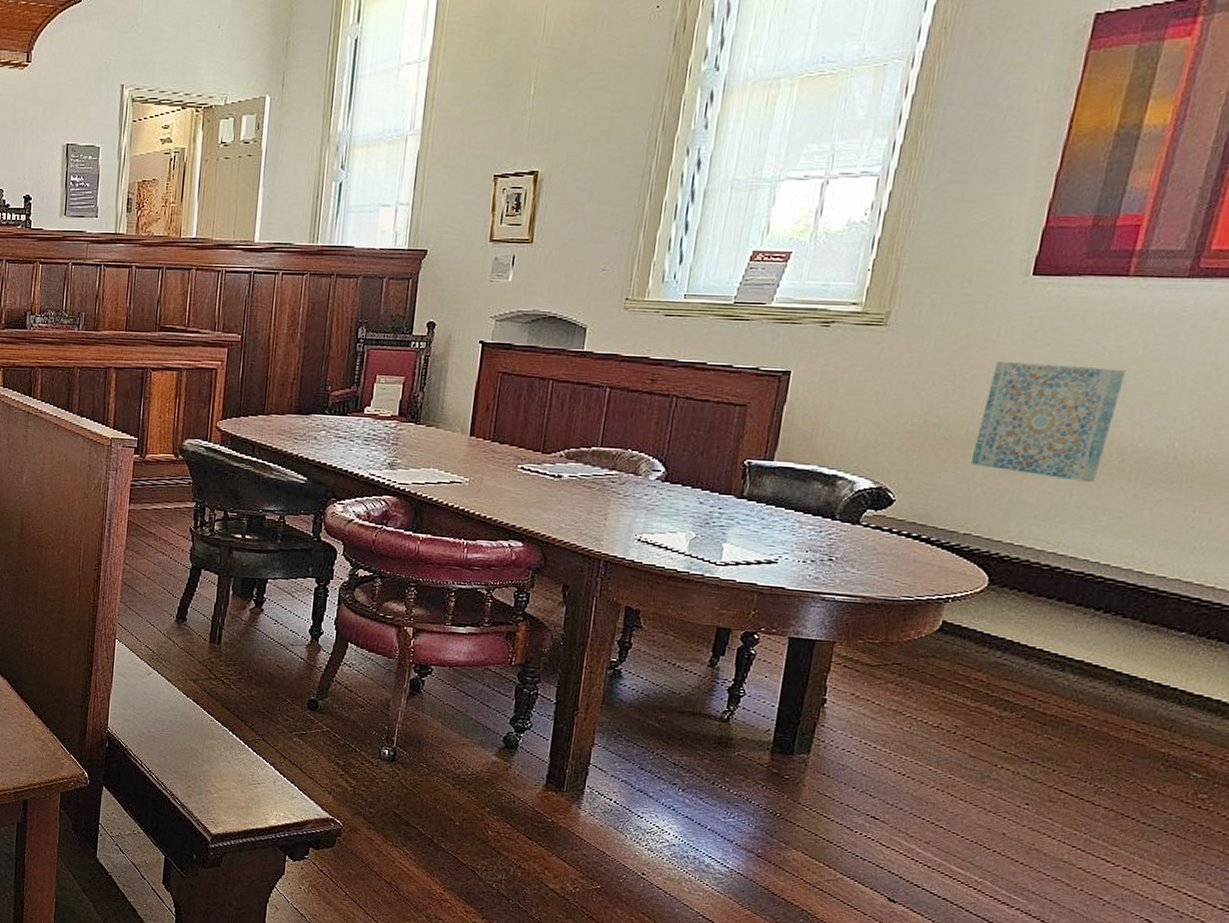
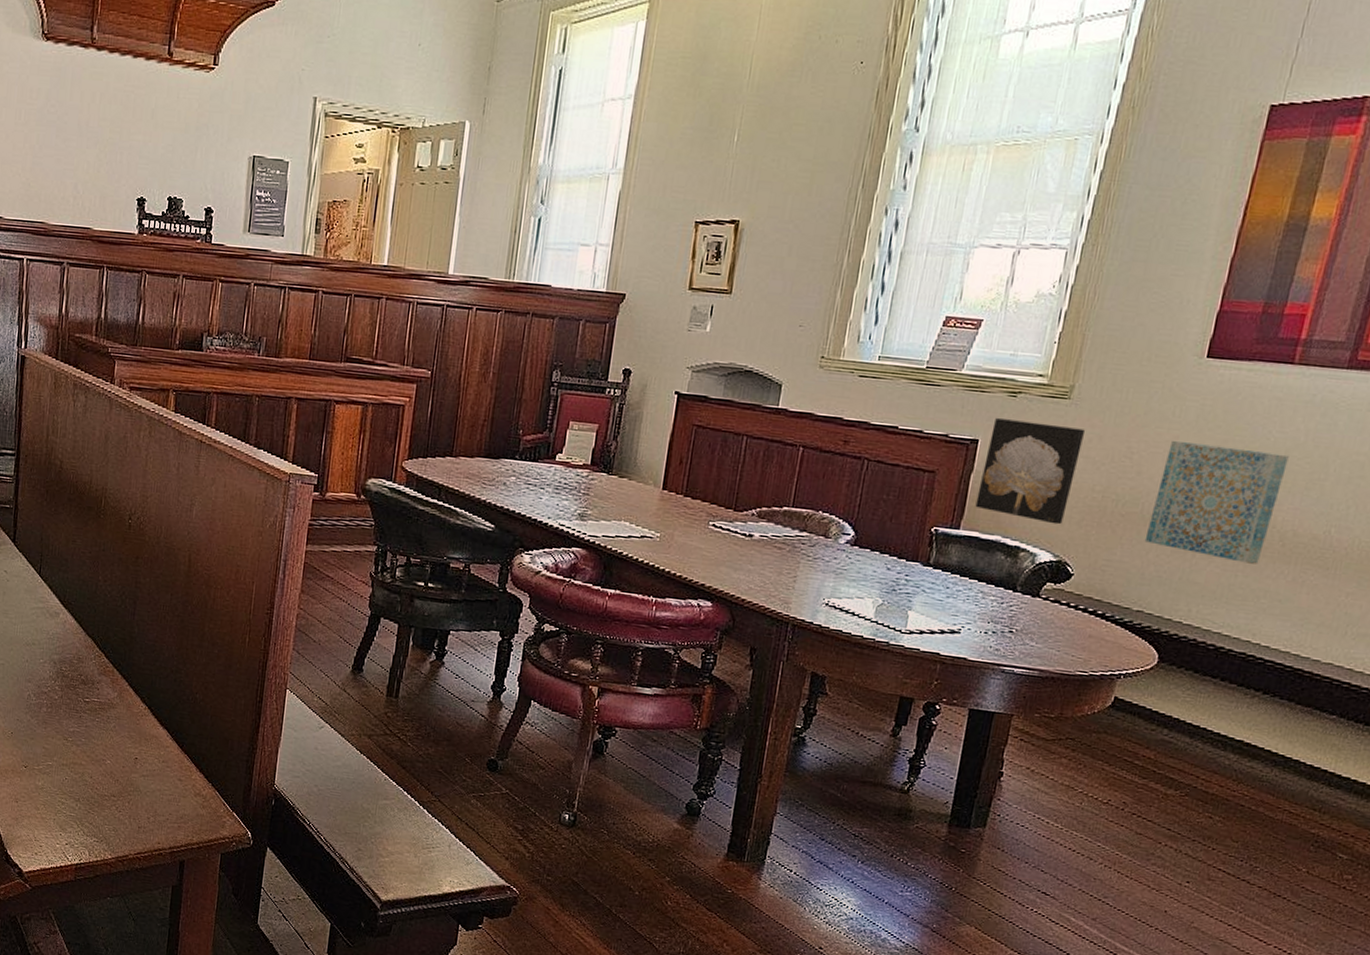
wall art: none [789,348,904,452] -> present [975,417,1086,525]

